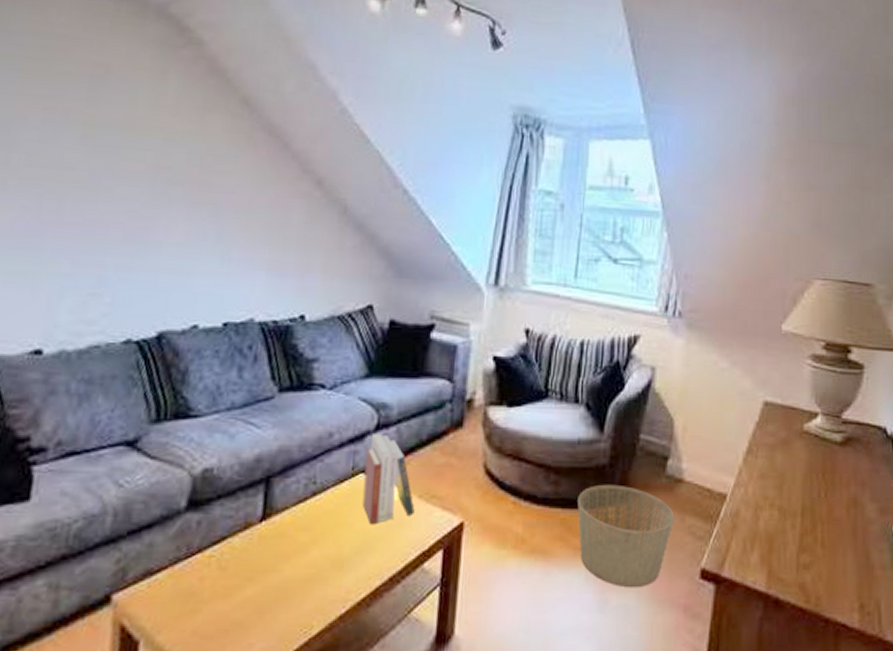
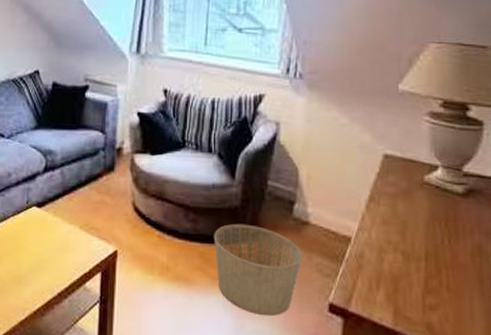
books: present [362,432,415,524] -> none [35,174,77,248]

